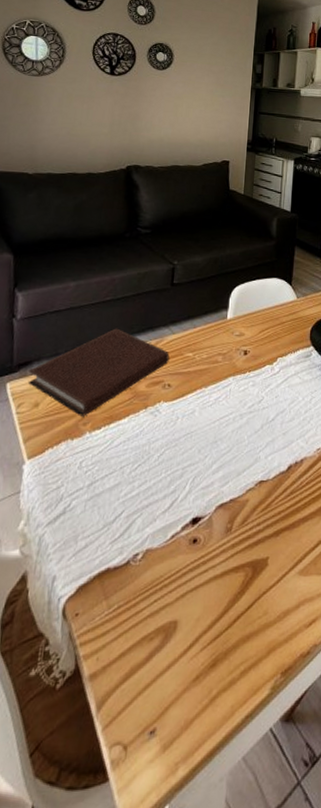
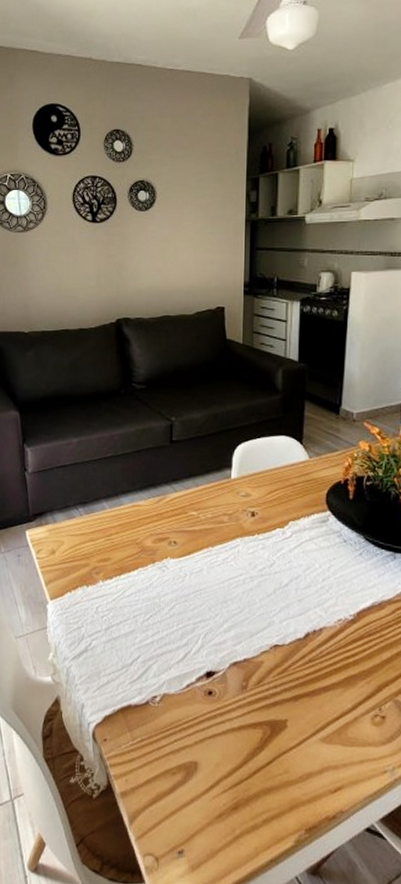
notebook: present [29,328,170,417] -> none [44,484,173,566]

